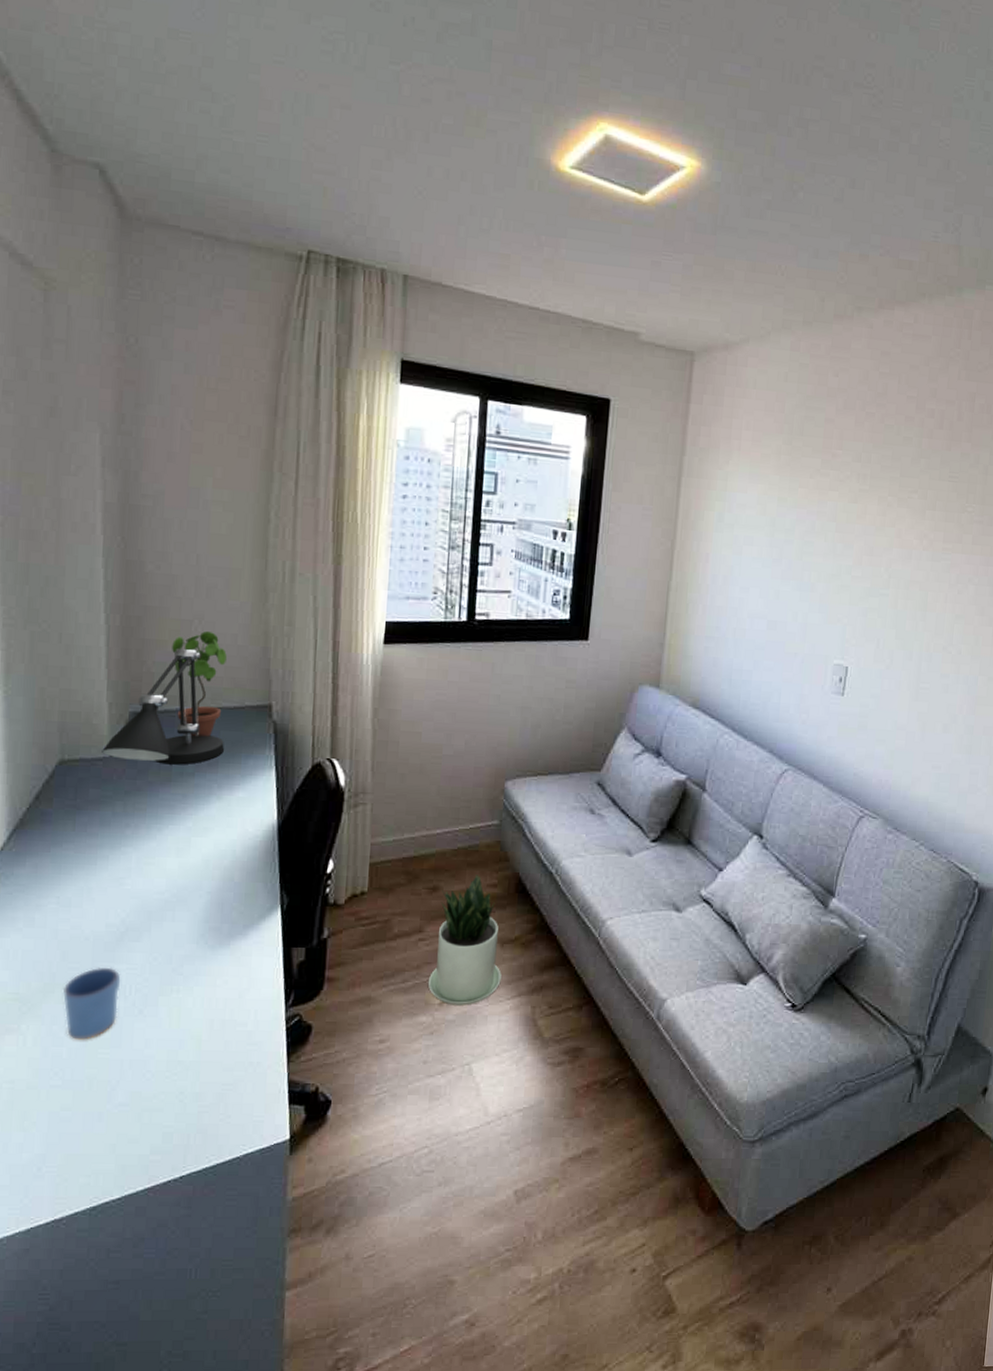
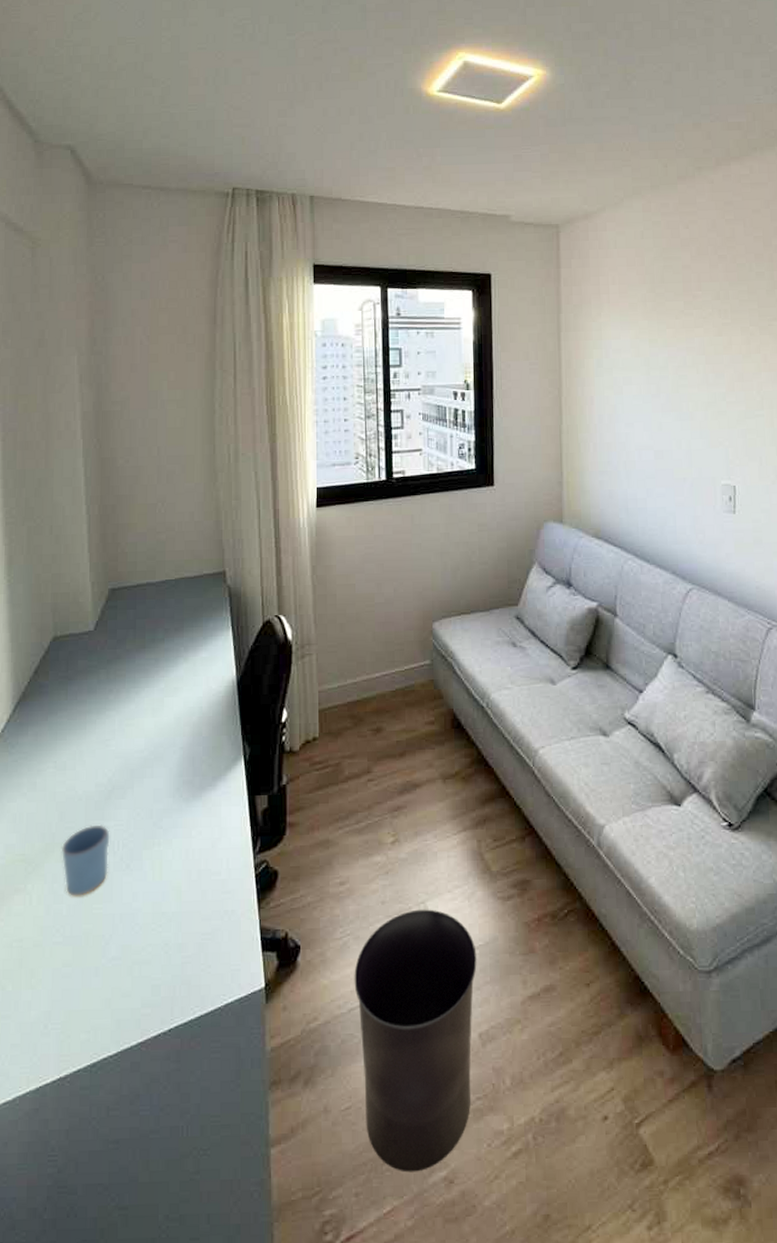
desk lamp: present [102,649,224,765] -> none [87,529,188,633]
potted plant: present [172,631,227,737] -> none [141,512,186,605]
waste bin: none [387,1071,520,1316] -> present [354,909,477,1173]
planter: present [427,875,501,1006] -> none [379,714,446,844]

